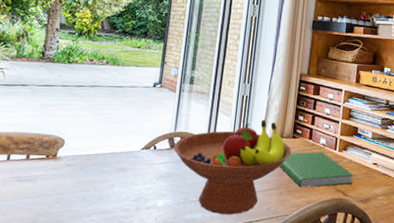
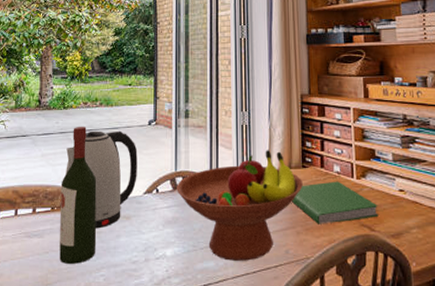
wine bottle: none [50,81,96,209] -> present [59,126,97,264]
kettle: none [64,87,140,178] -> present [66,130,138,229]

